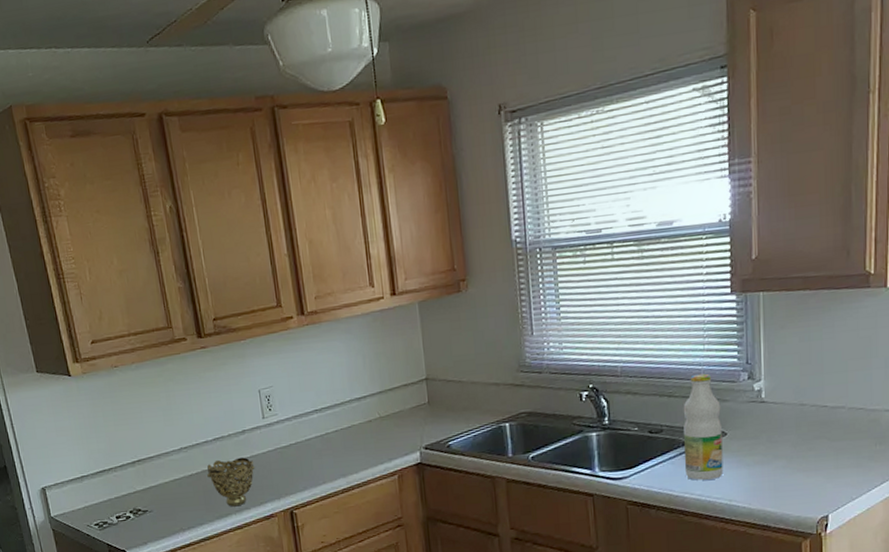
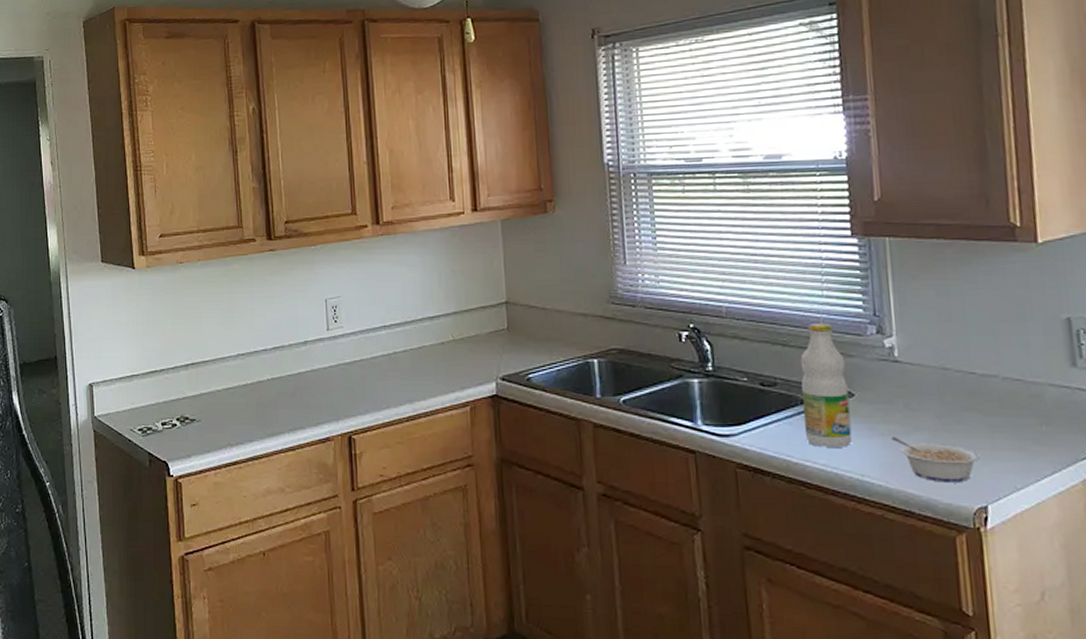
decorative bowl: present [207,457,255,507] -> none [263,370,314,425]
legume: none [755,466,827,500] -> present [891,436,981,483]

